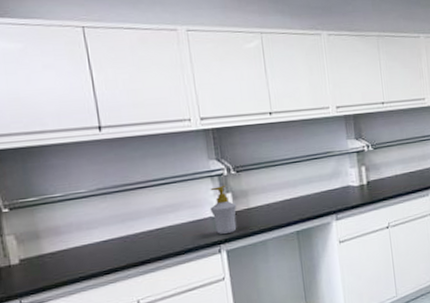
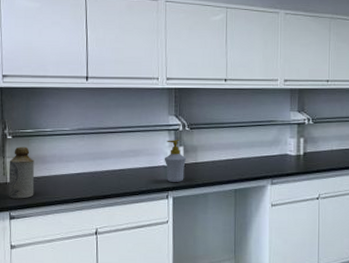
bottle: none [9,219,50,284] -> present [8,146,35,199]

